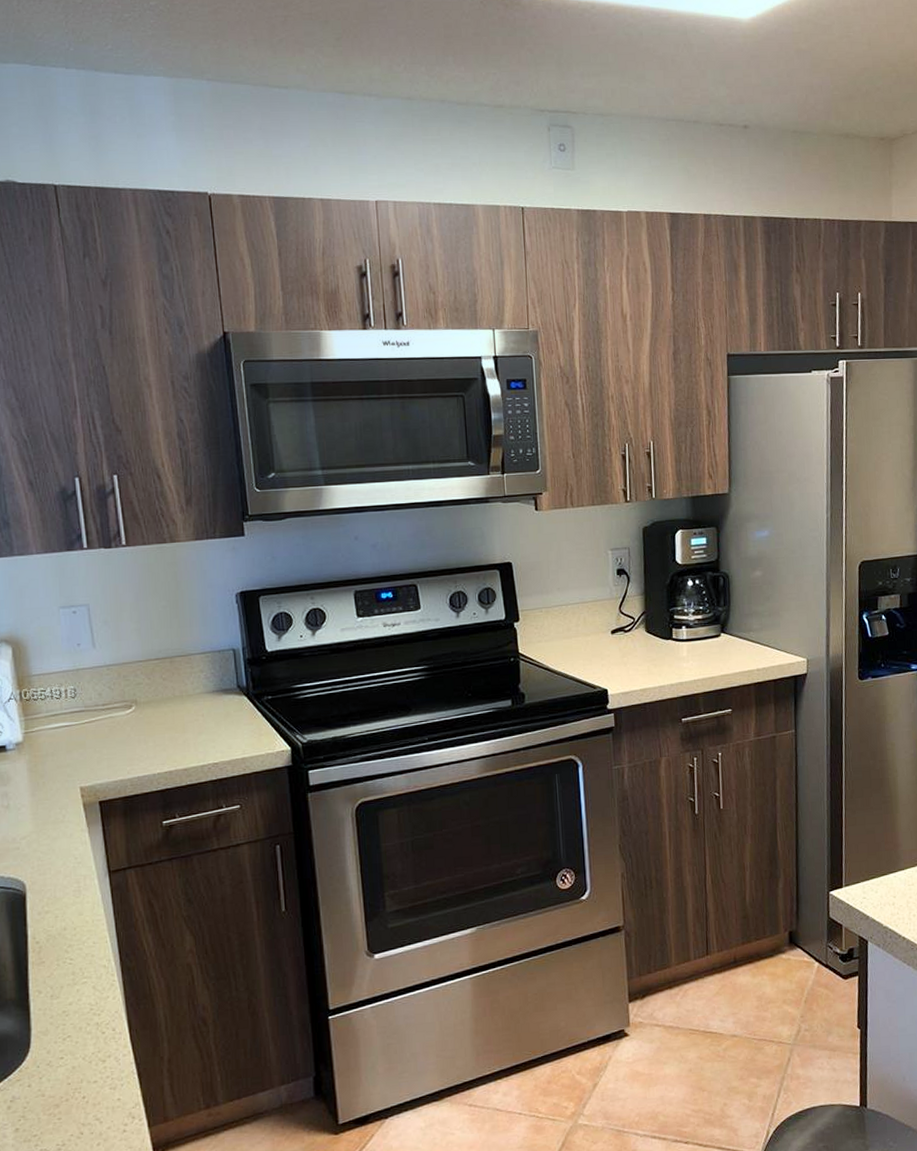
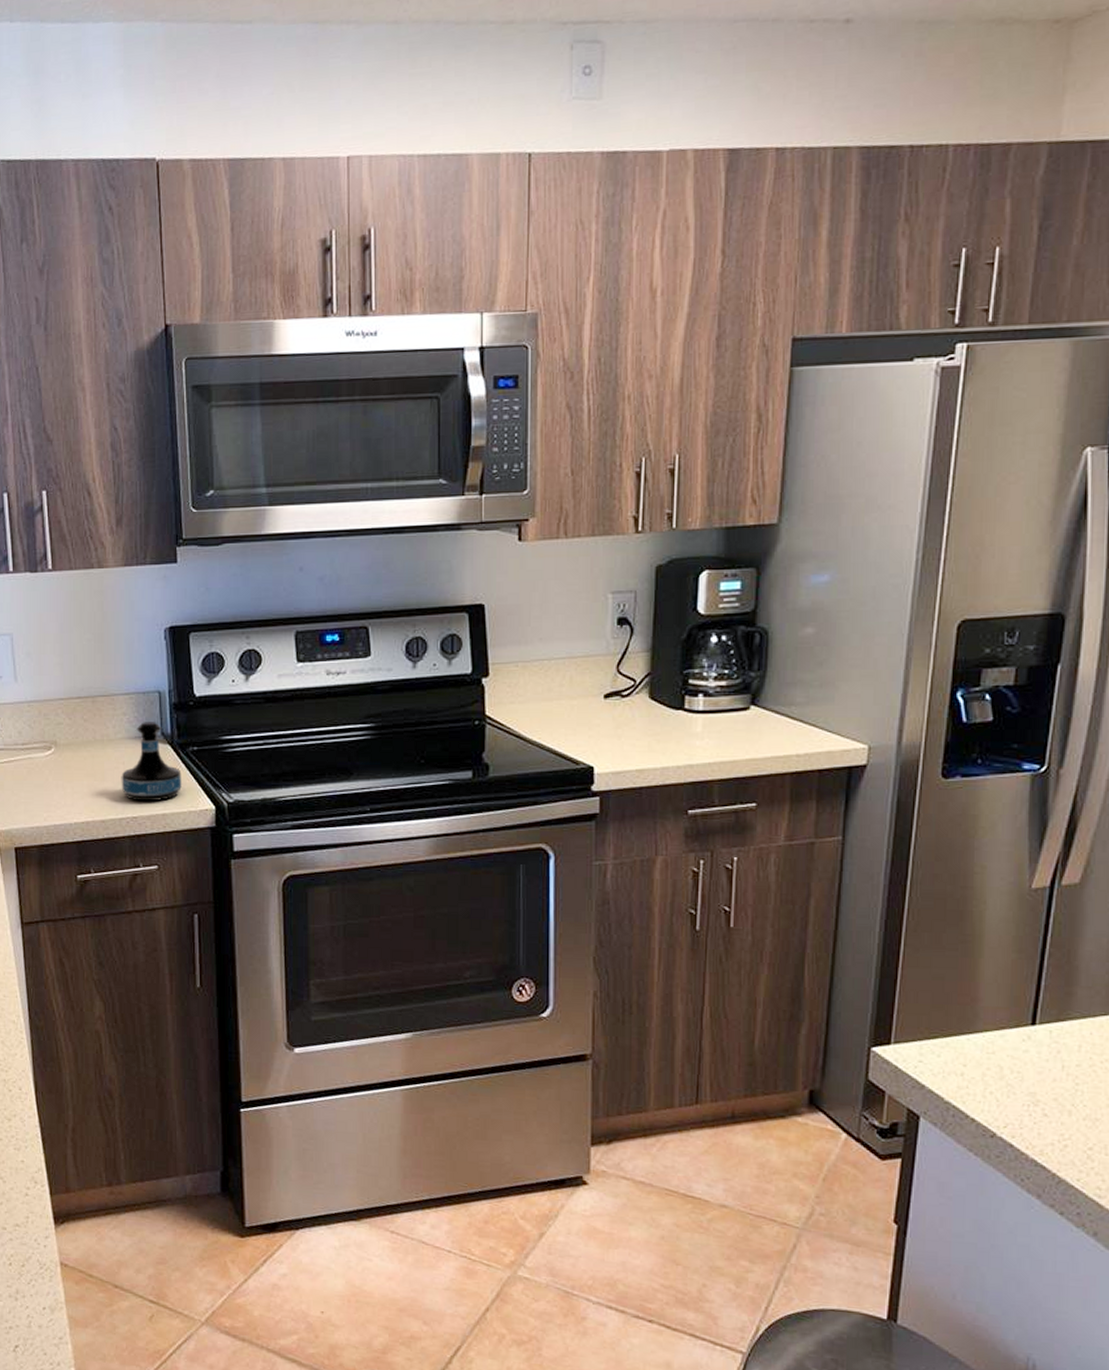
tequila bottle: none [201,676,259,749] -> present [121,722,182,802]

